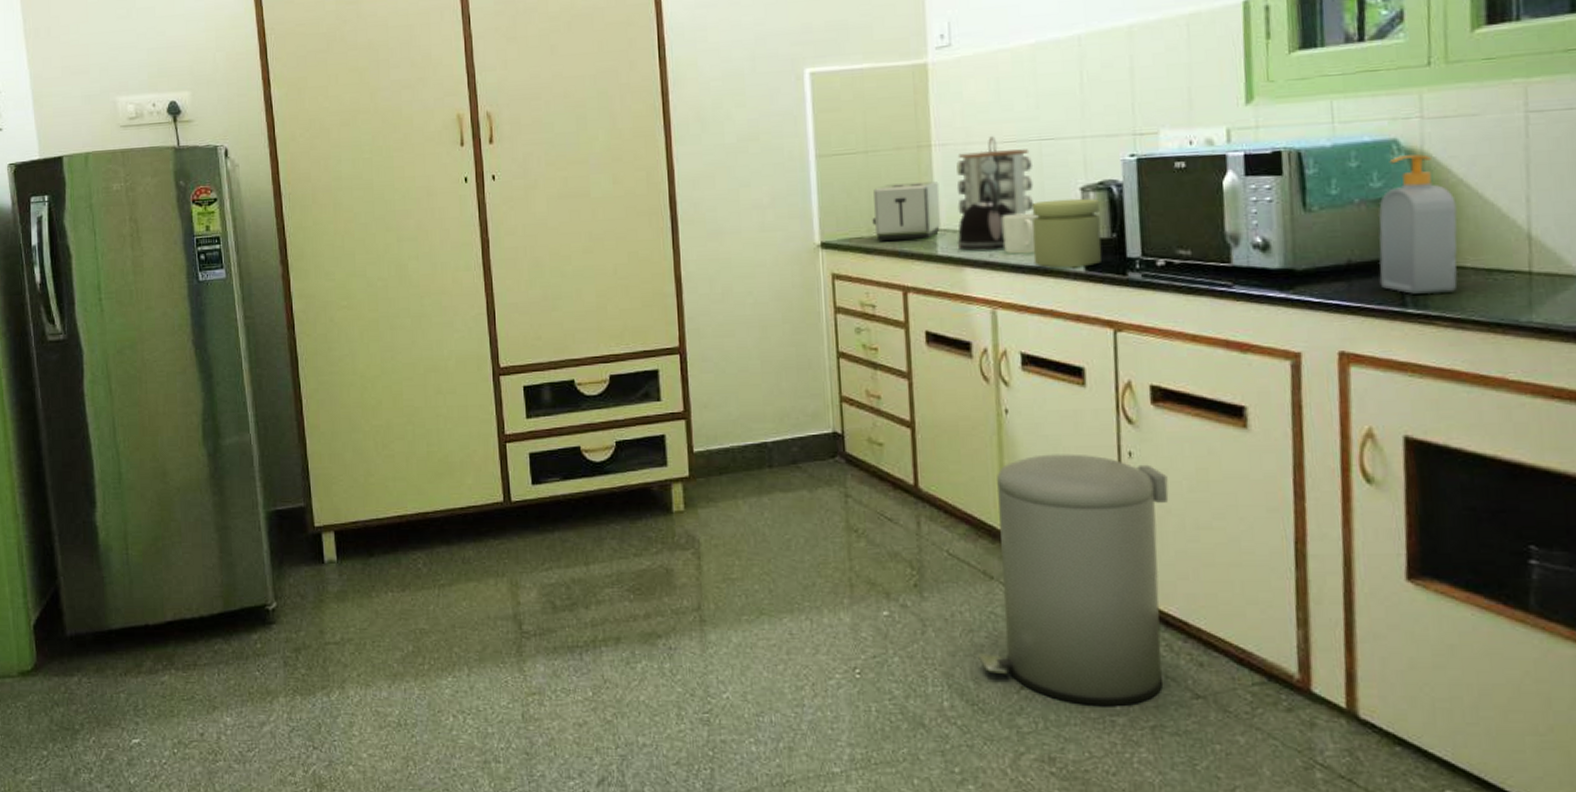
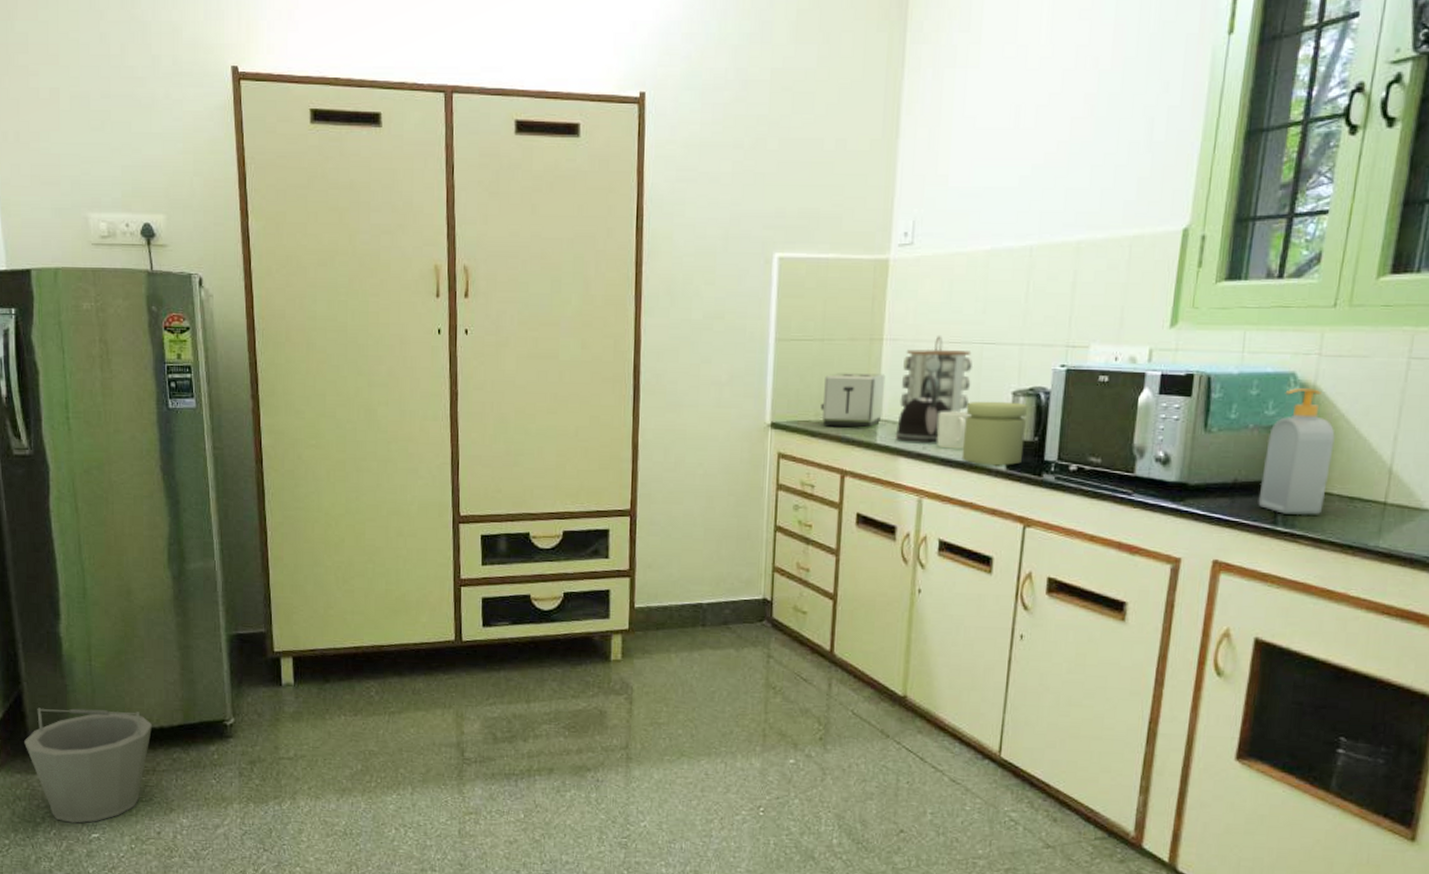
bucket: none [62,601,193,728] -> present [24,707,153,823]
pedal bin: present [978,454,1169,707] -> none [867,632,1051,851]

